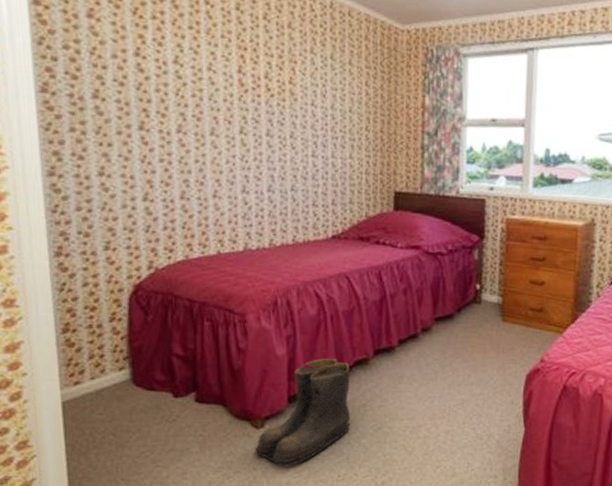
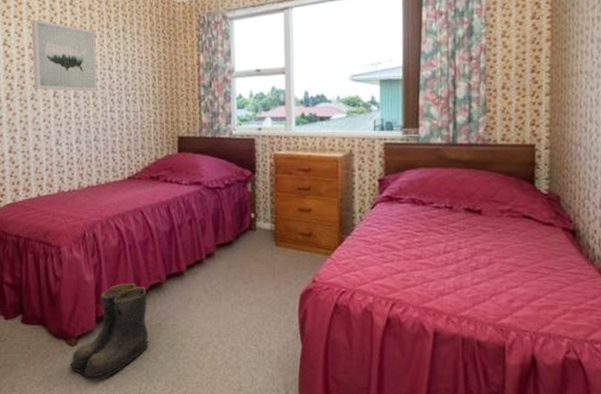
wall art: none [211,33,297,130] -> present [31,19,97,91]

